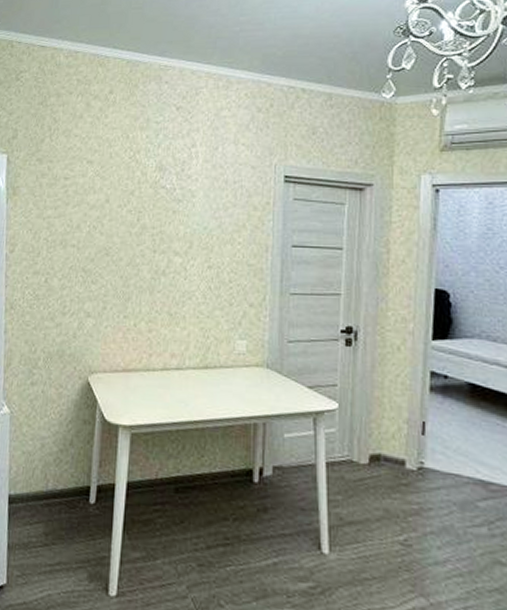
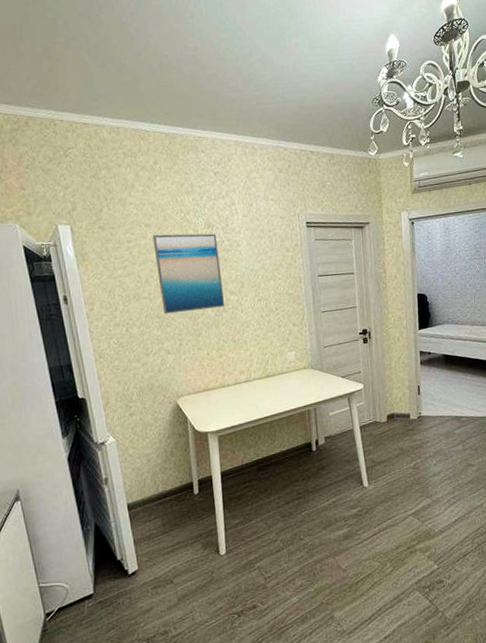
wall art: none [90,173,168,269] -> present [152,233,225,315]

